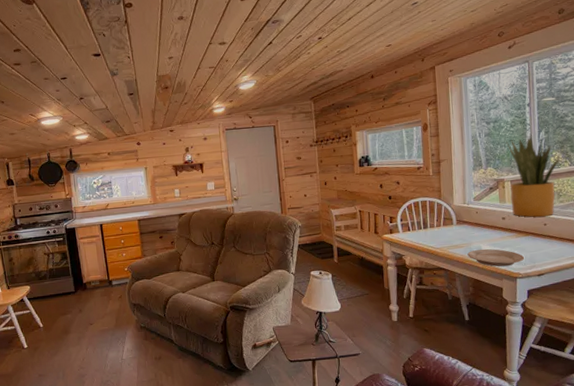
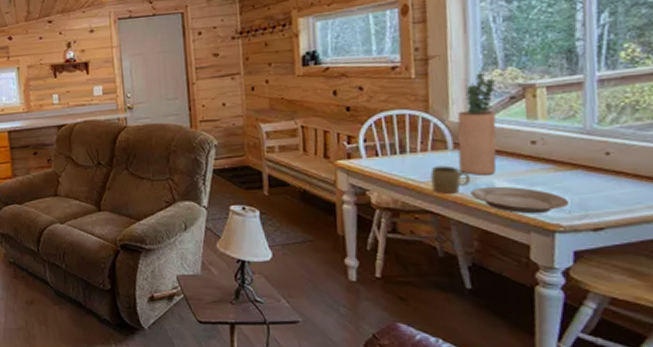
mug: none [443,236,467,256] -> present [431,165,470,194]
vase: none [459,170,483,242] -> present [457,71,497,175]
planter: present [506,134,562,217] -> none [540,16,640,142]

